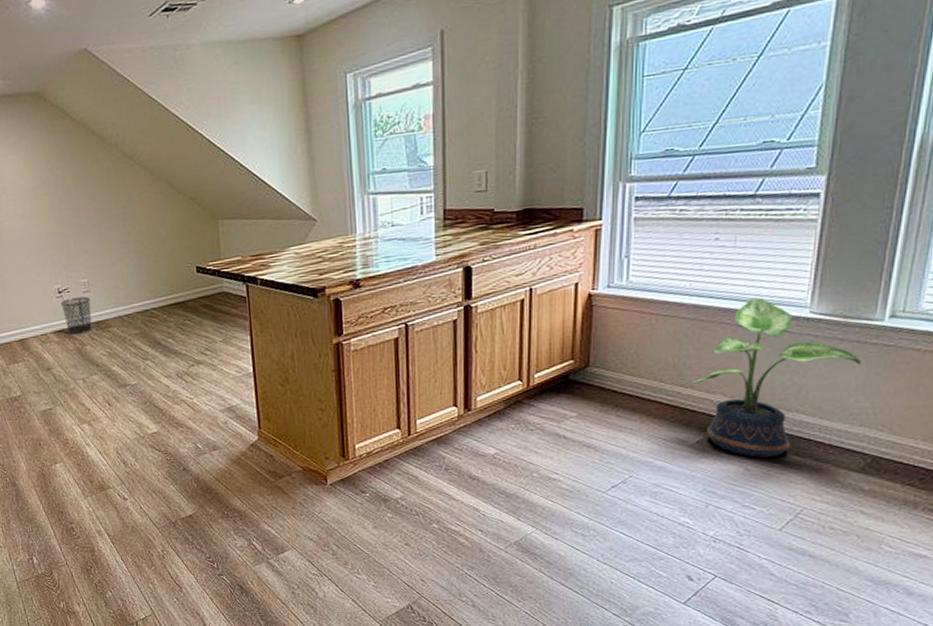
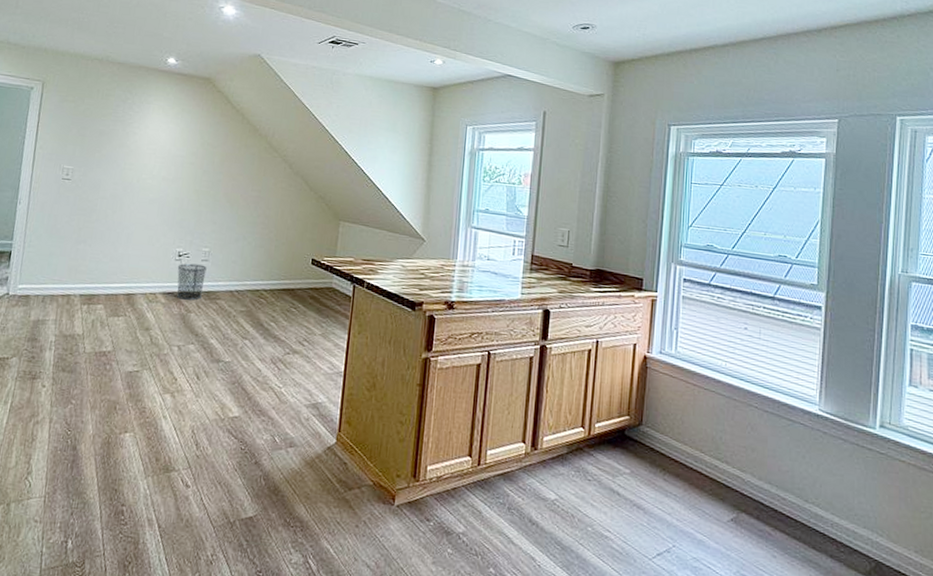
potted plant: present [691,297,862,458] -> none [726,387,862,547]

